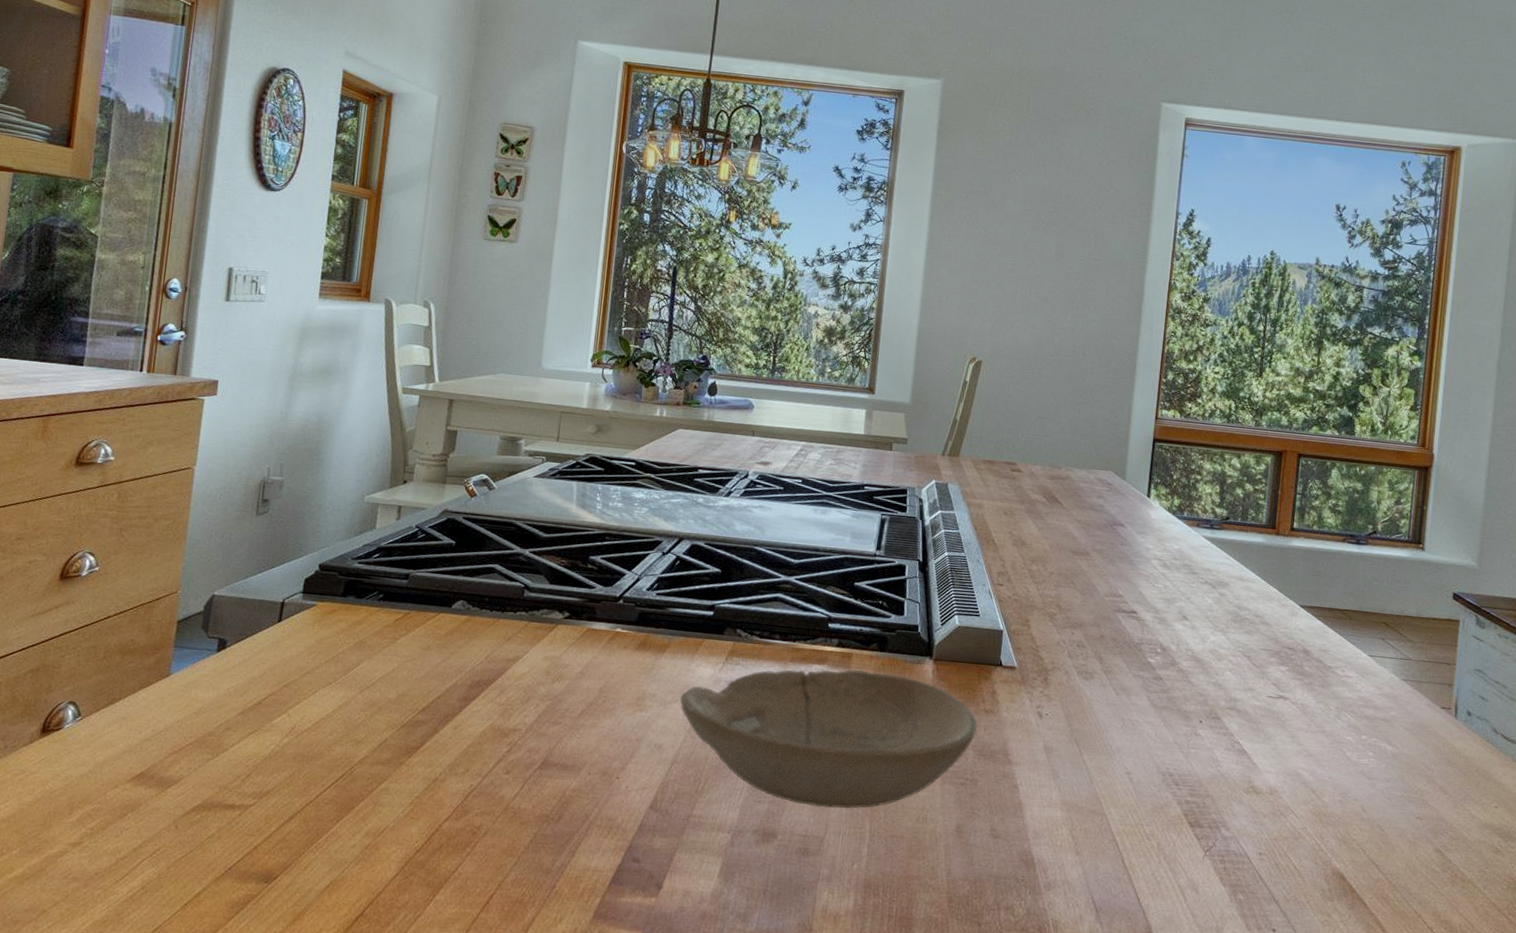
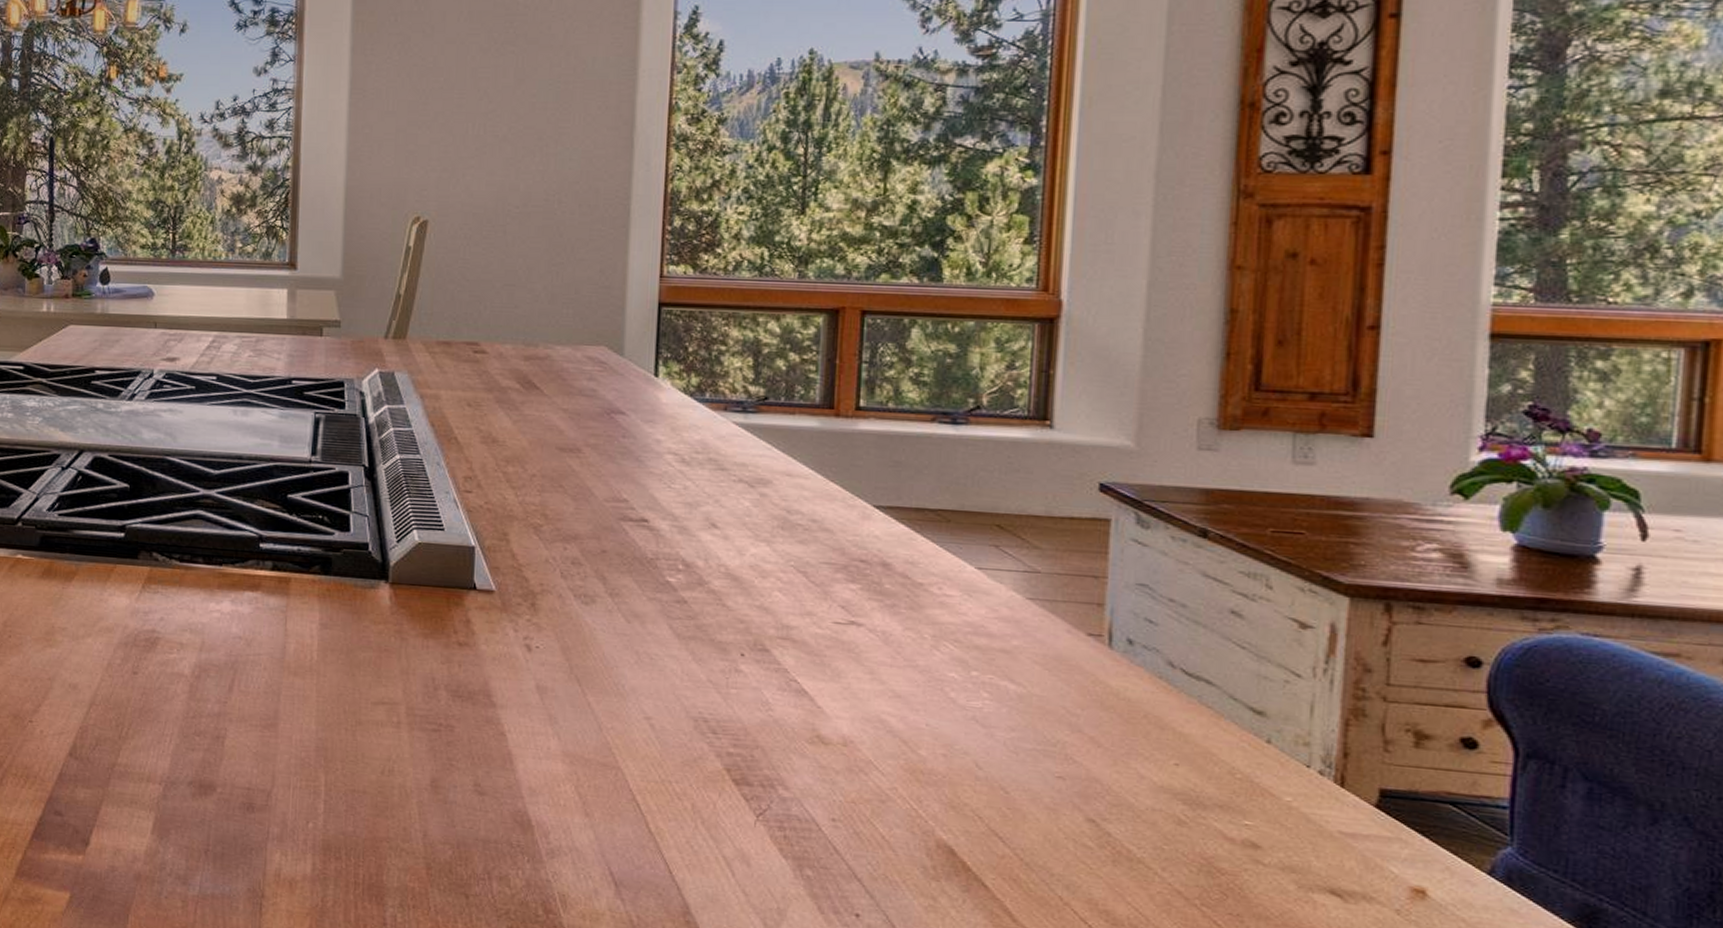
bowl: present [680,669,977,809] -> none [93,596,449,759]

